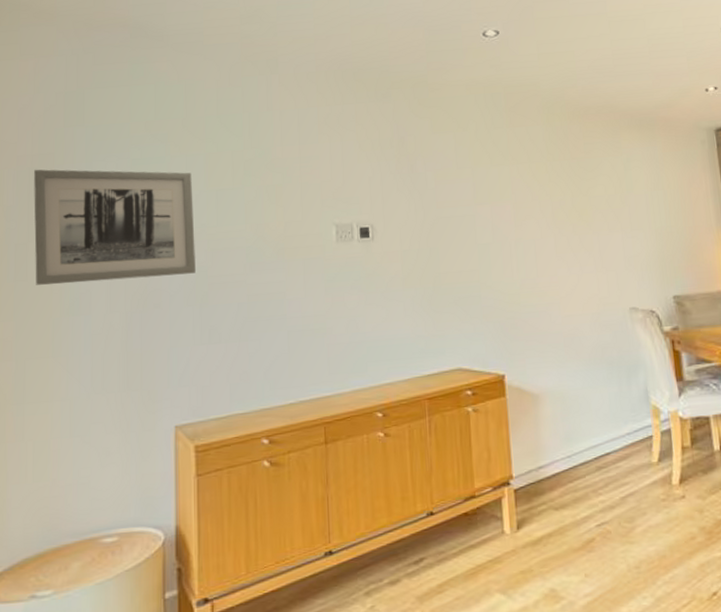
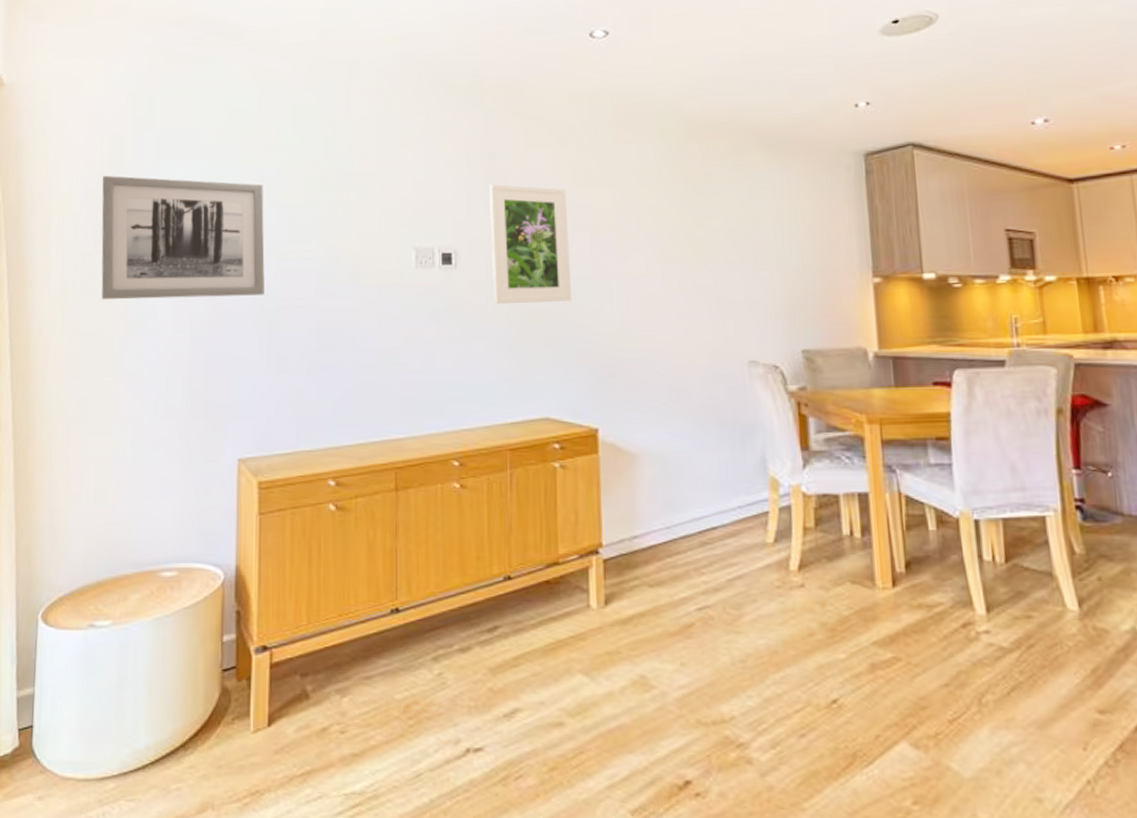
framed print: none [400,164,477,271] -> present [489,183,572,305]

